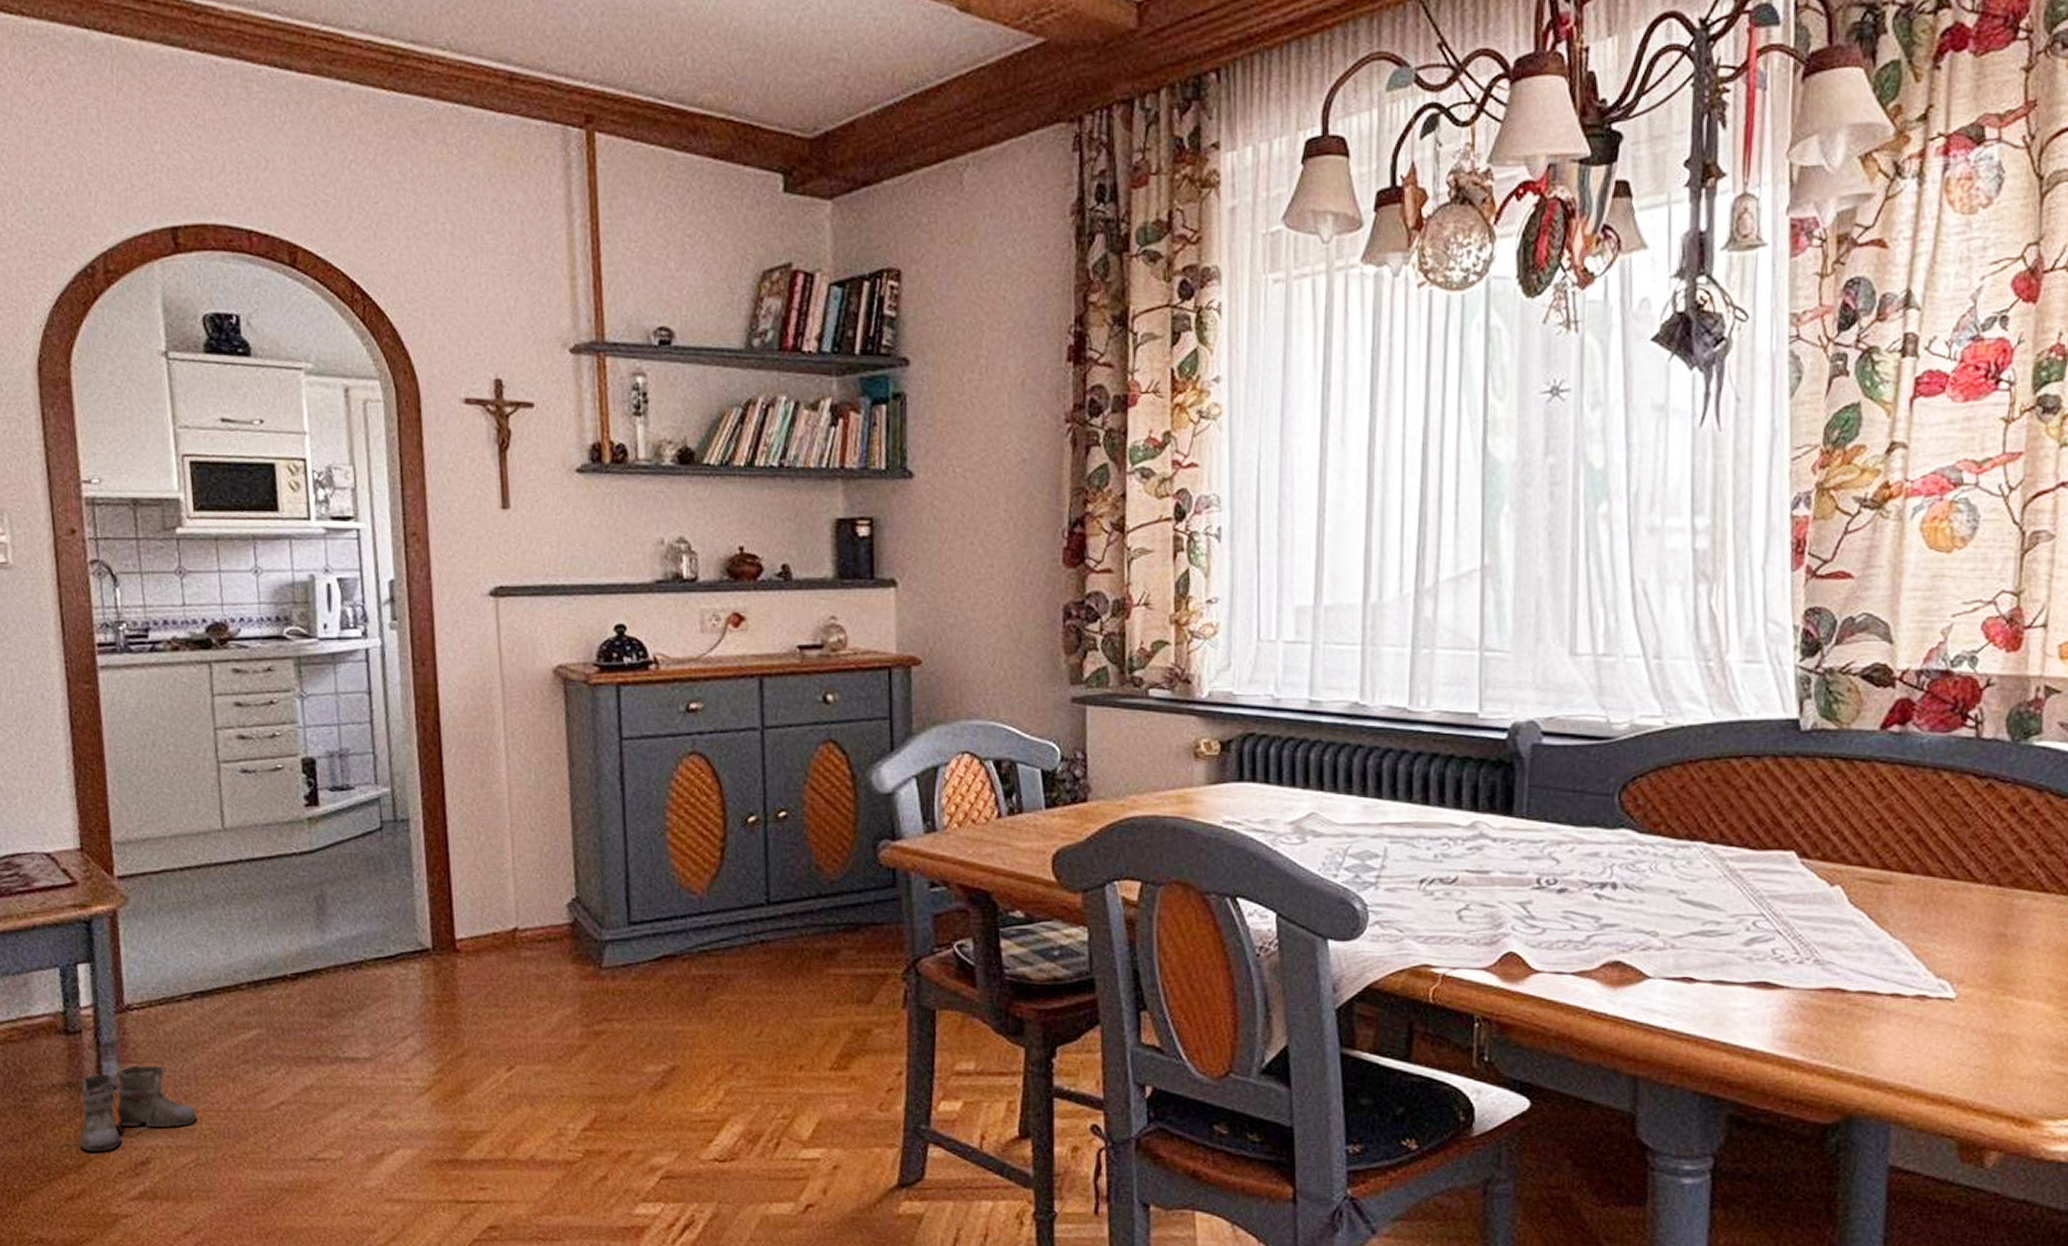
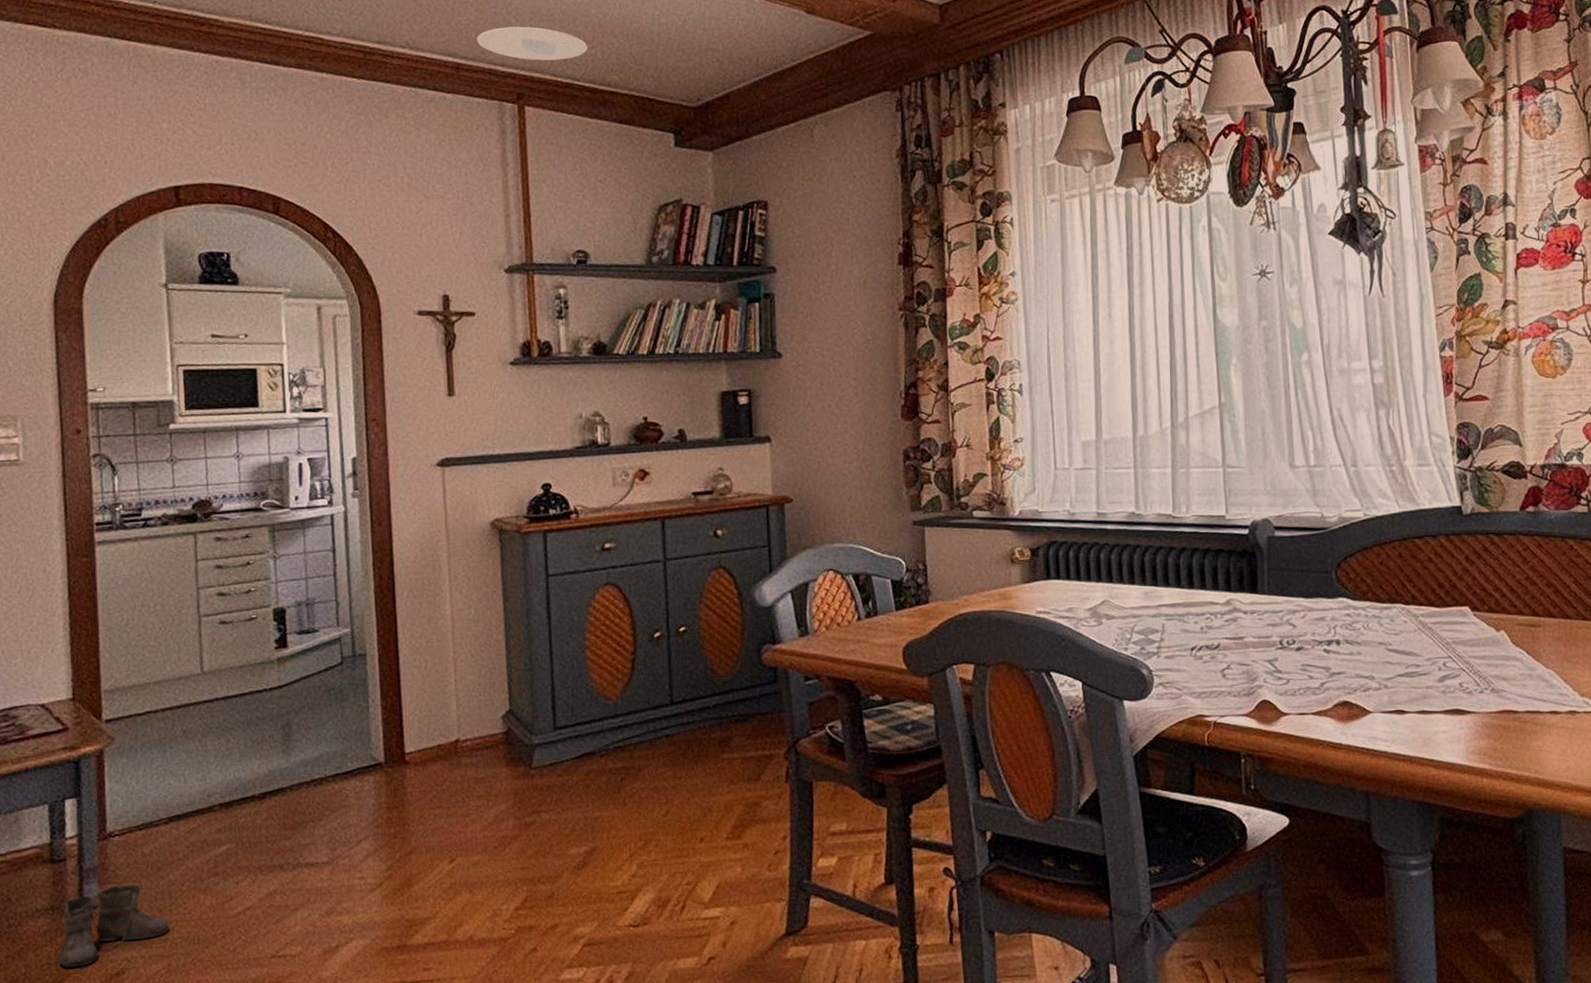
recessed light: none [535,23,675,71] -> present [477,26,588,61]

